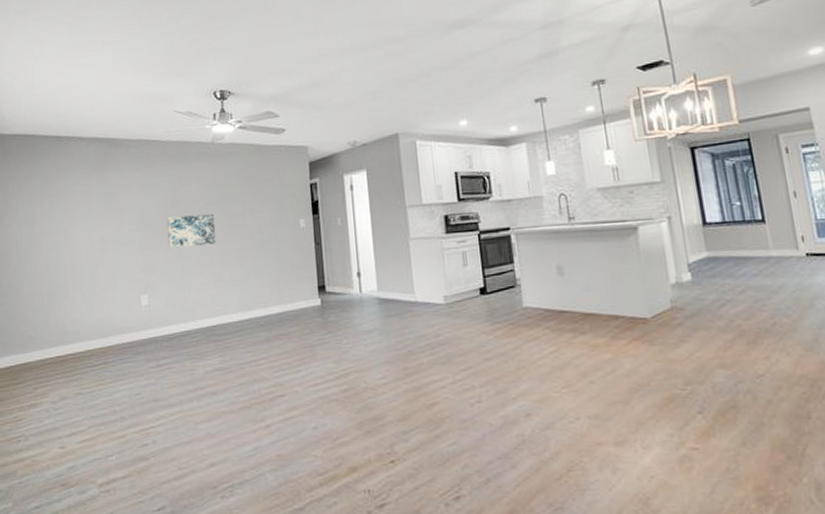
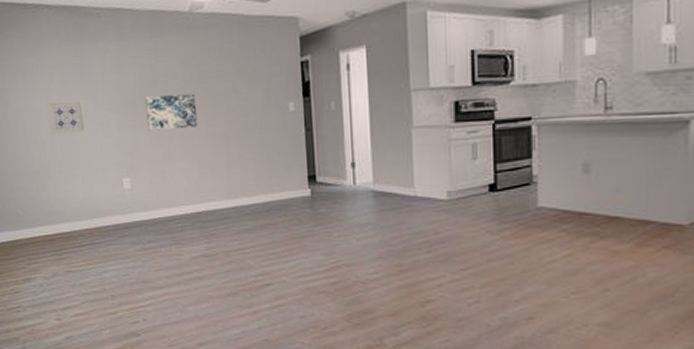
wall art: none [71,222,108,255] -> present [46,100,86,135]

